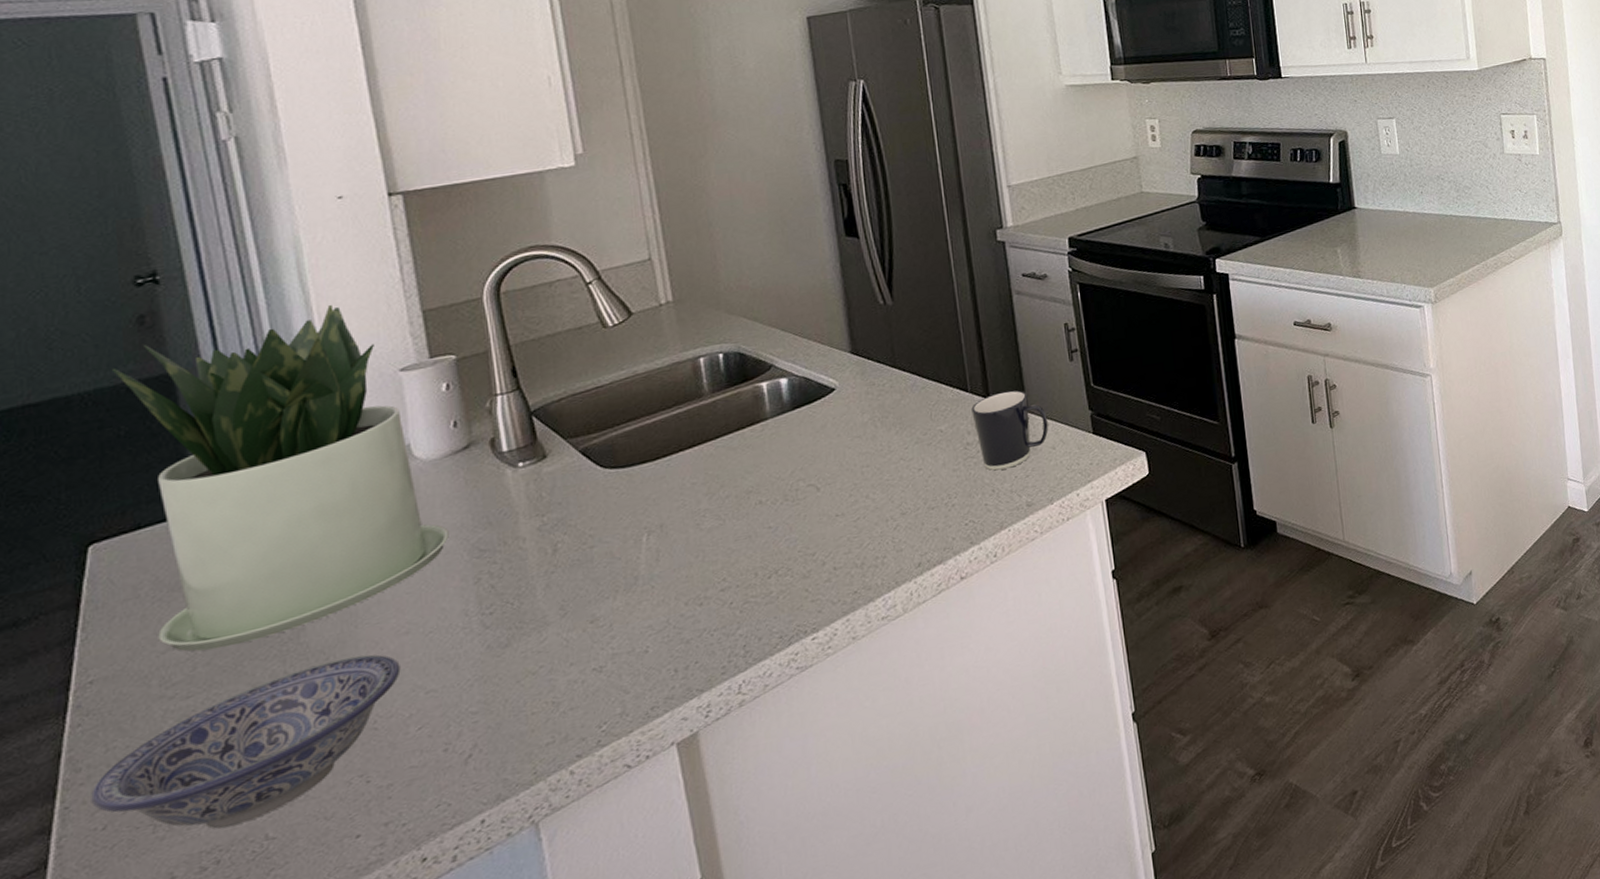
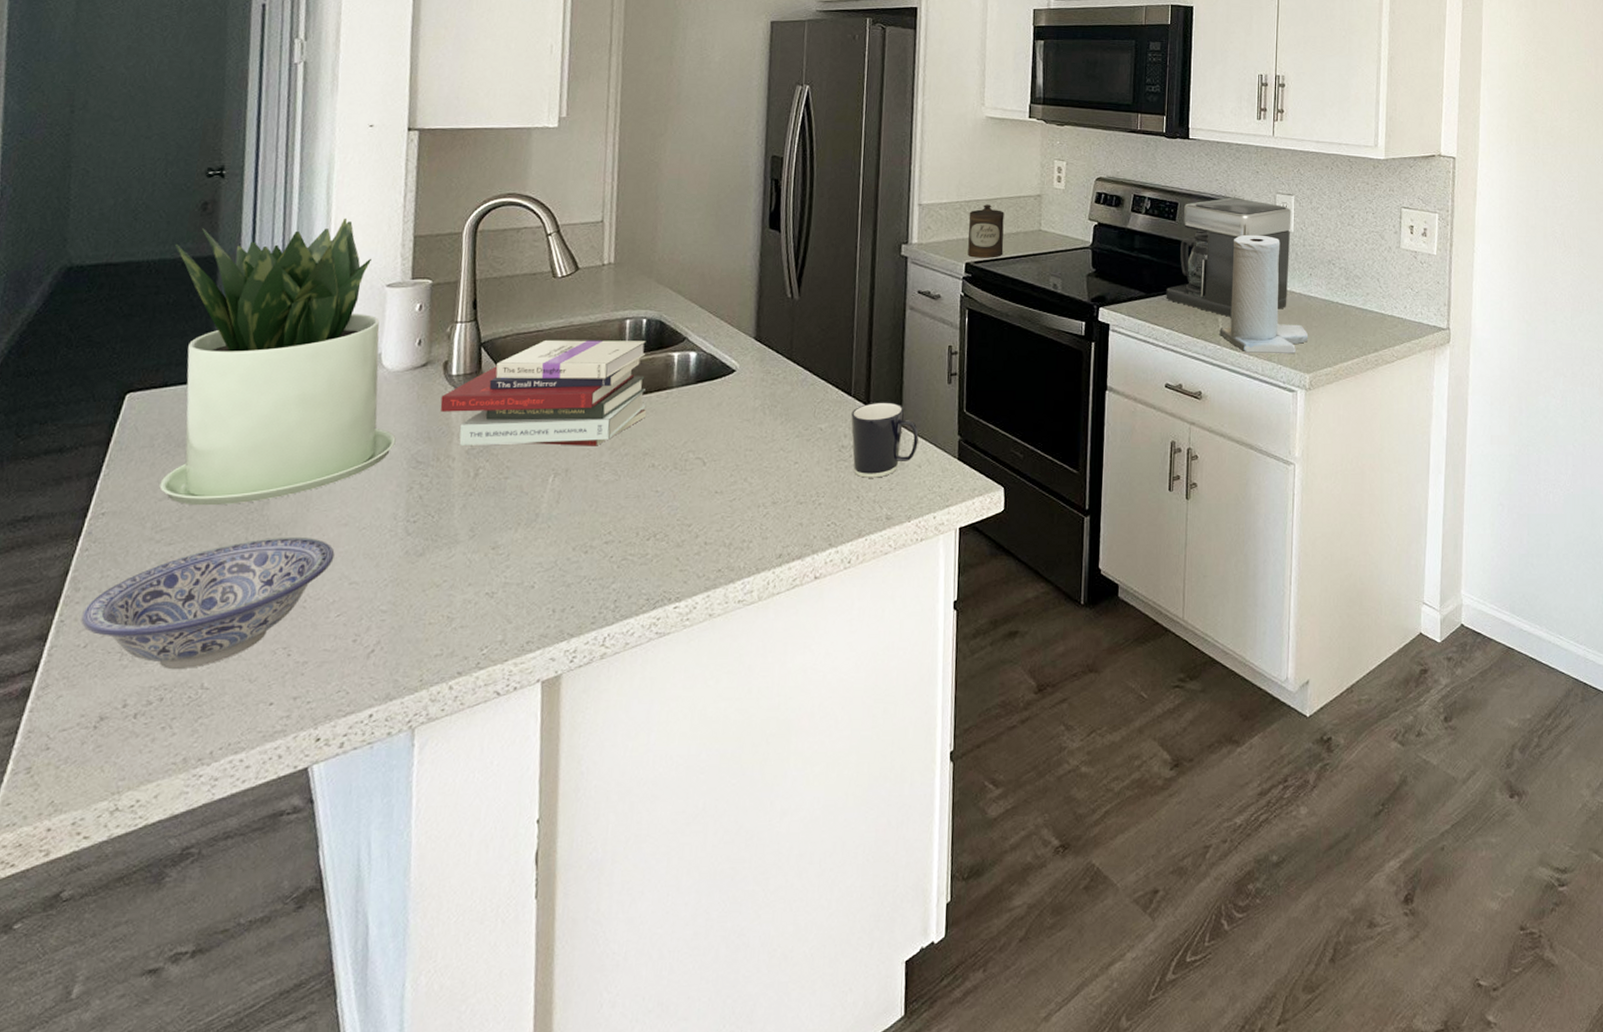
books: none [494,376,743,524] -> present [440,339,647,446]
canister: none [1063,175,1107,231] -> present [968,204,1004,258]
coffee maker: none [1280,129,1403,247] -> present [1166,198,1292,317]
paper towel: none [1340,161,1428,278] -> present [1219,234,1309,353]

